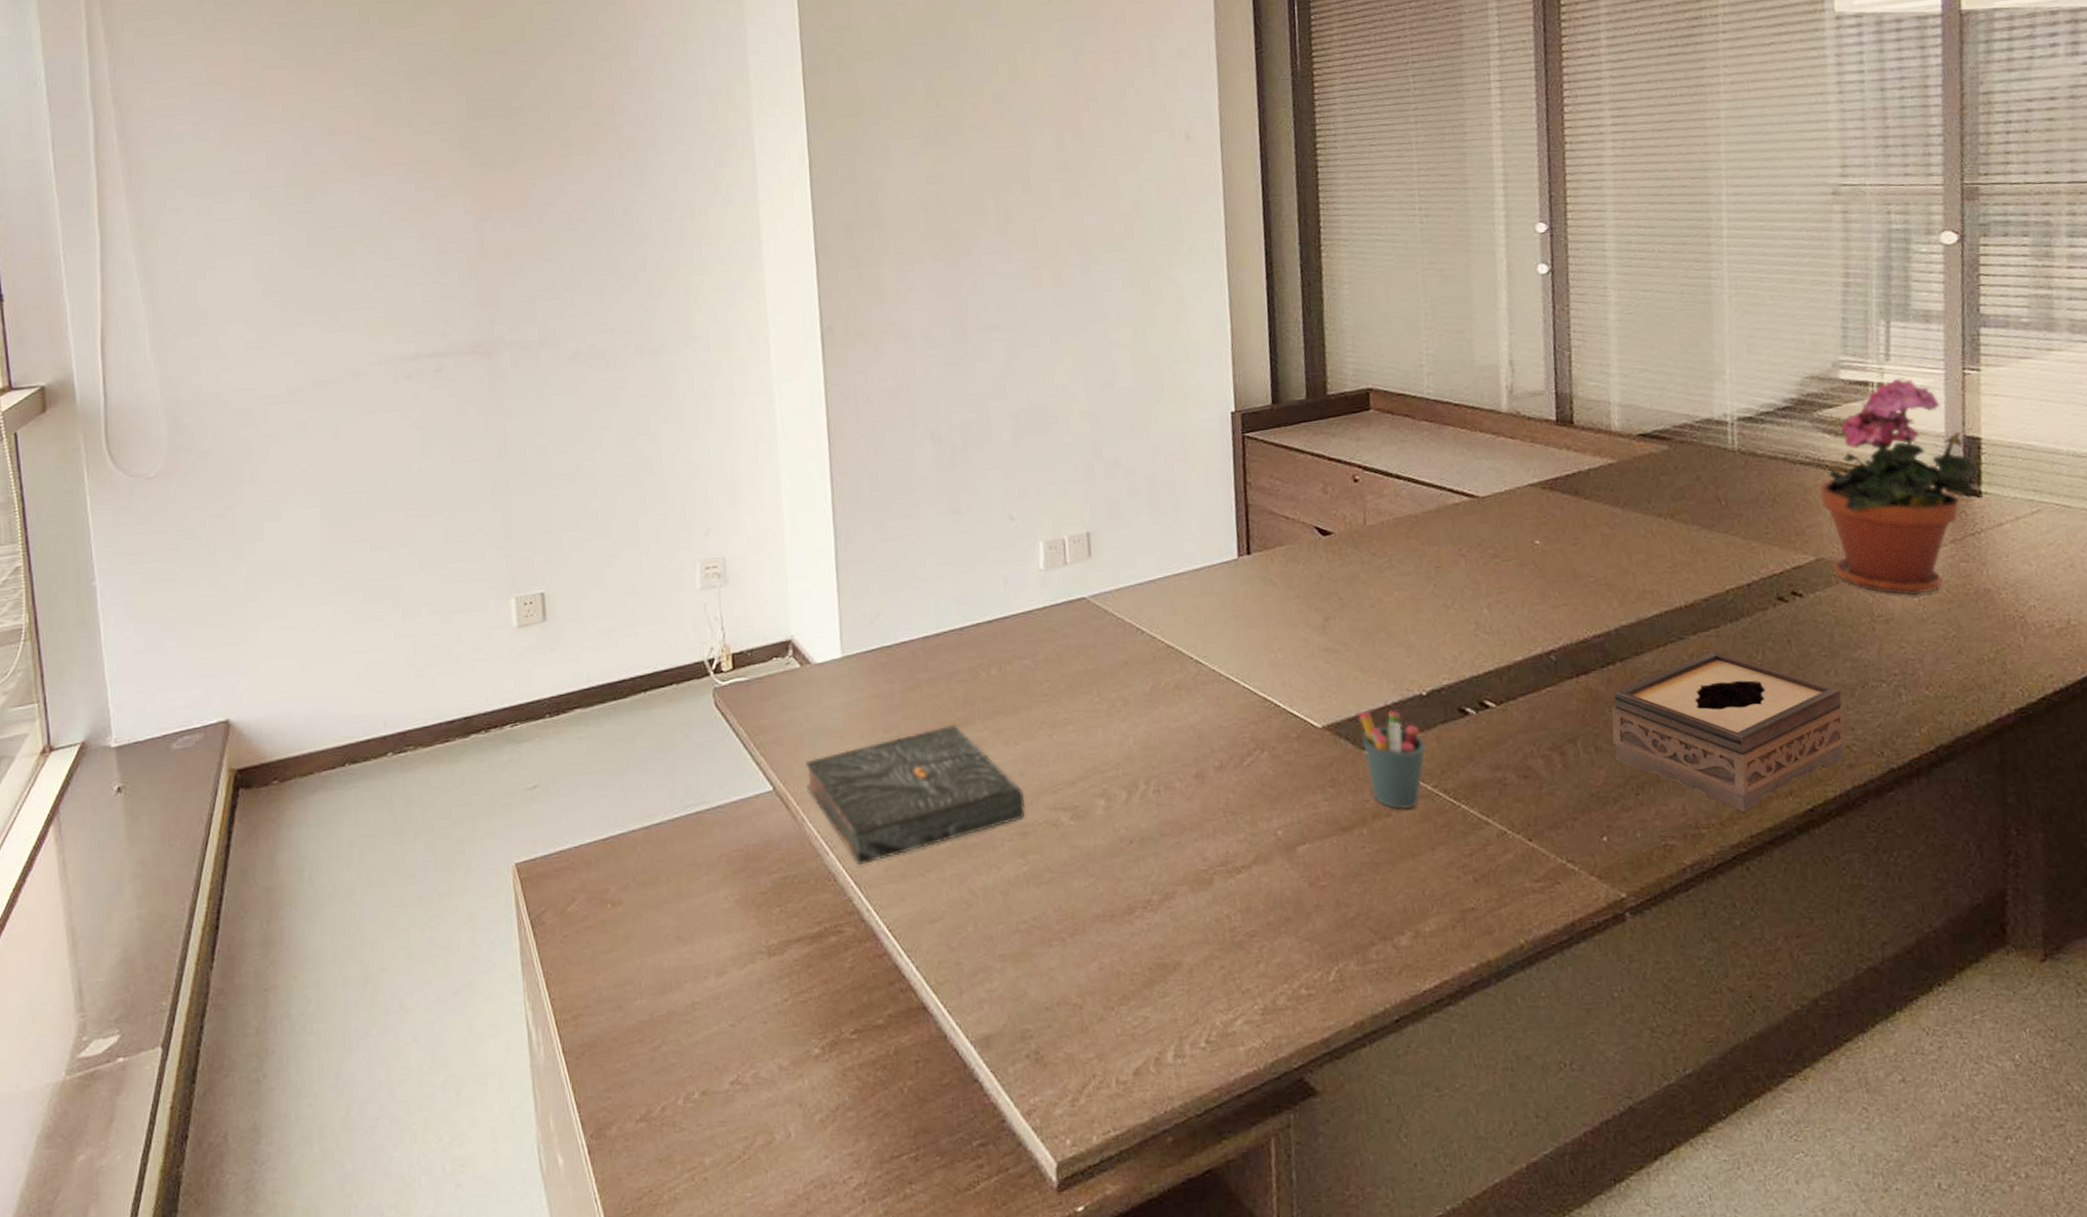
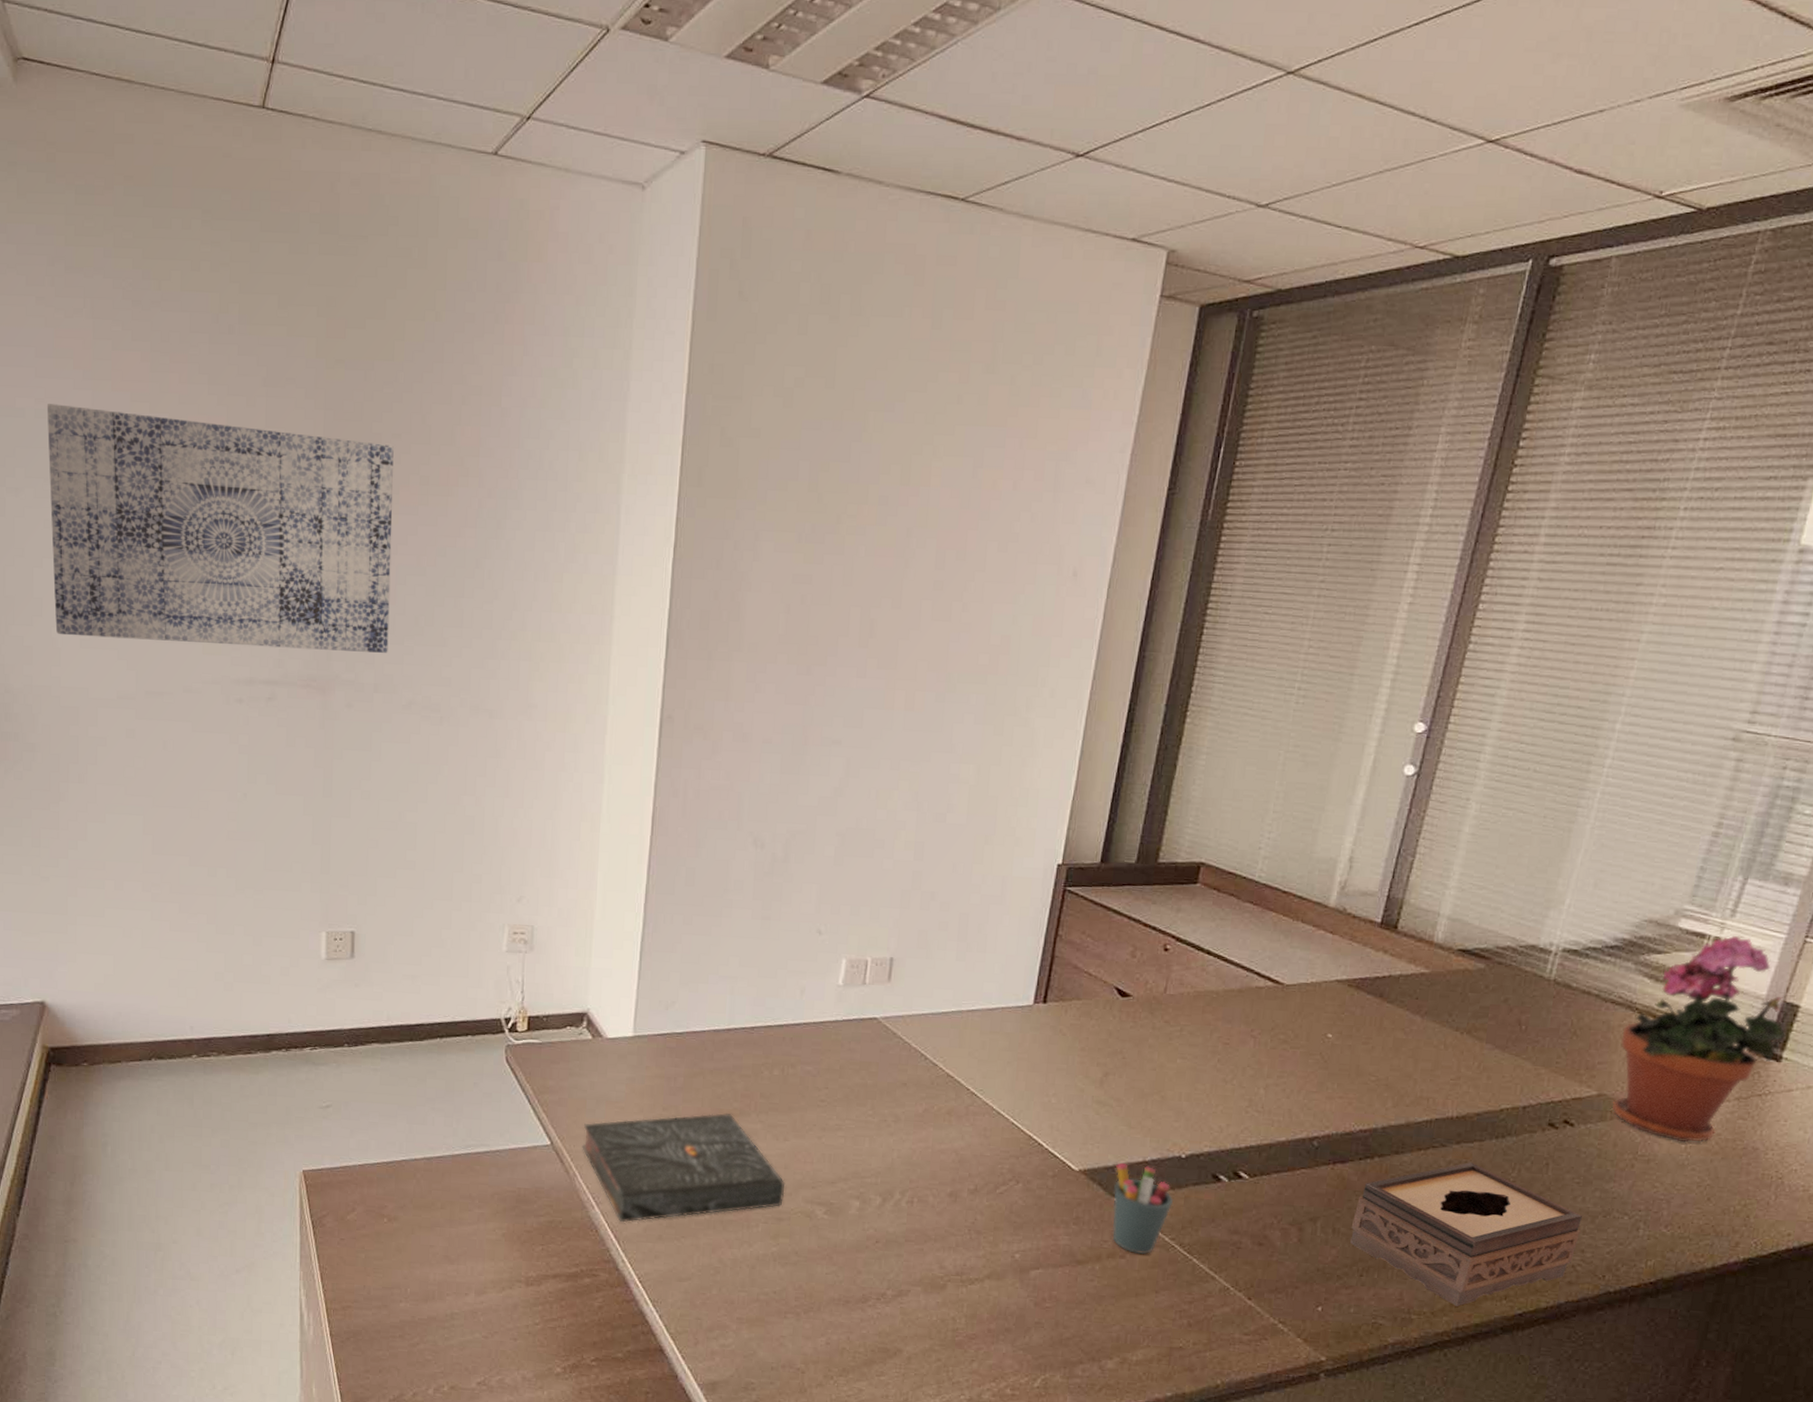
wall art: none [203,116,549,340] -> present [46,404,394,653]

